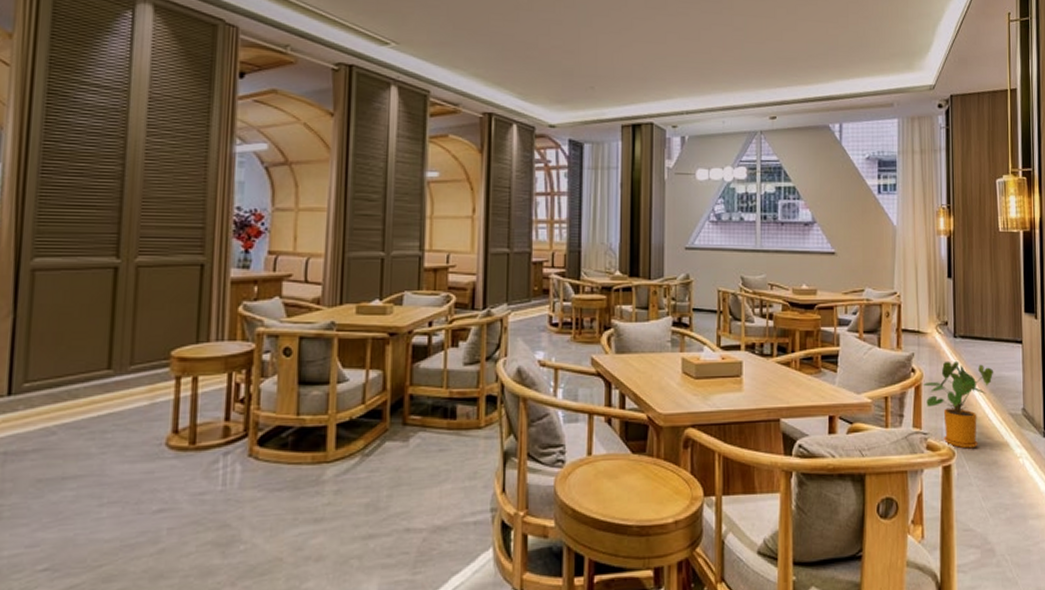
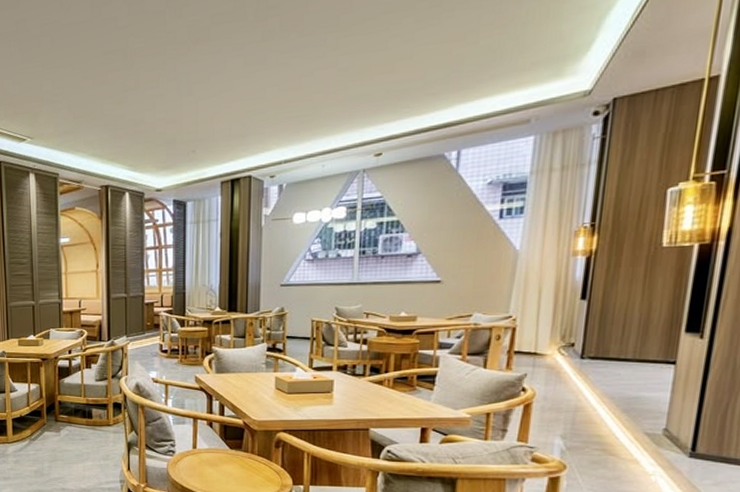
house plant: present [922,360,994,449] -> none [534,381,631,464]

